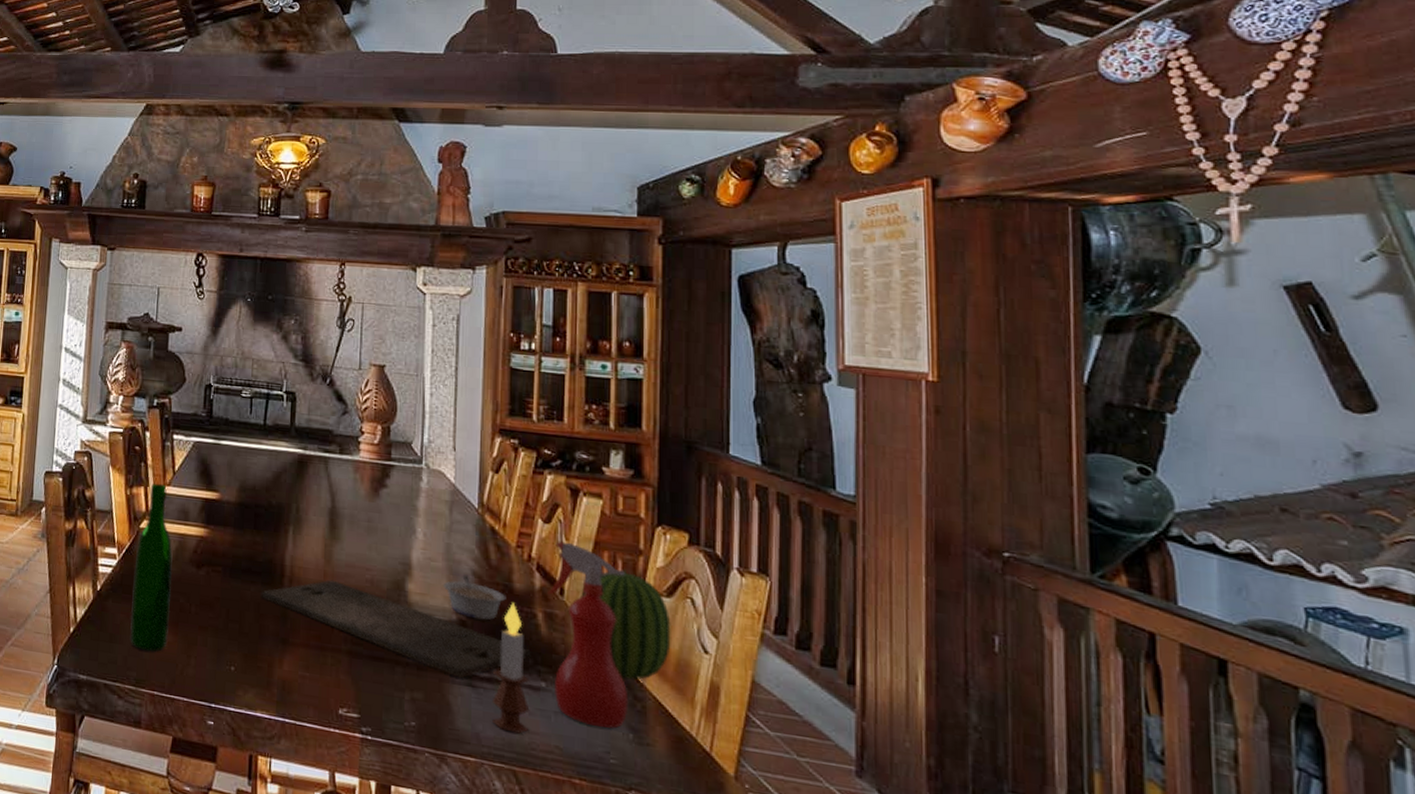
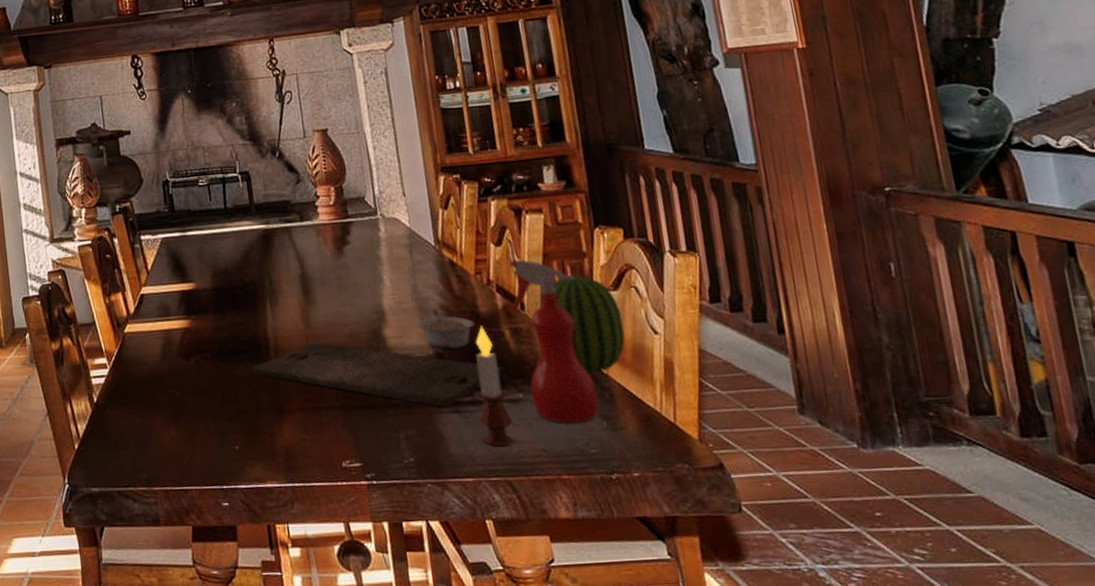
wine bottle: present [130,483,173,652] -> none [125,285,171,451]

